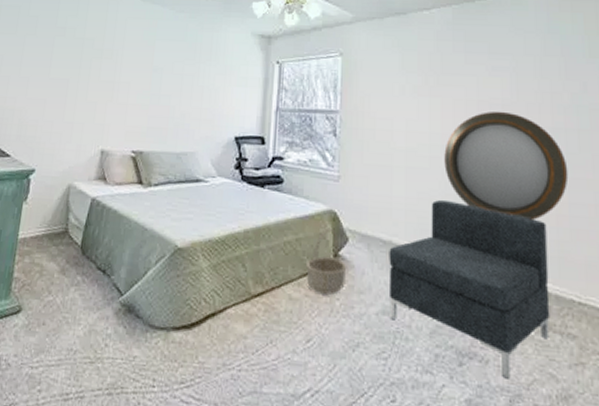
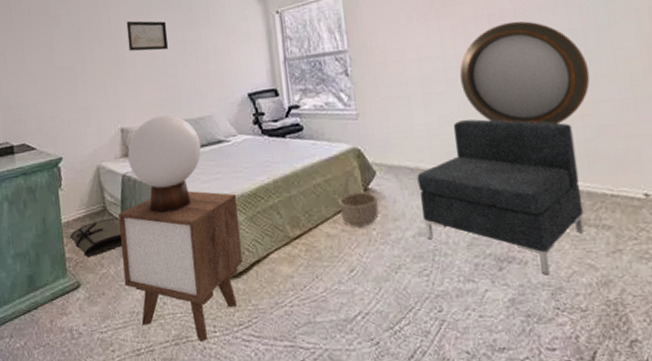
tool roll: none [23,242,79,280] -> present [70,219,123,257]
nightstand: none [68,227,204,396] -> present [119,191,243,342]
table lamp: none [101,144,179,246] -> present [127,115,202,213]
wall art: none [126,45,169,79] -> present [126,20,168,52]

